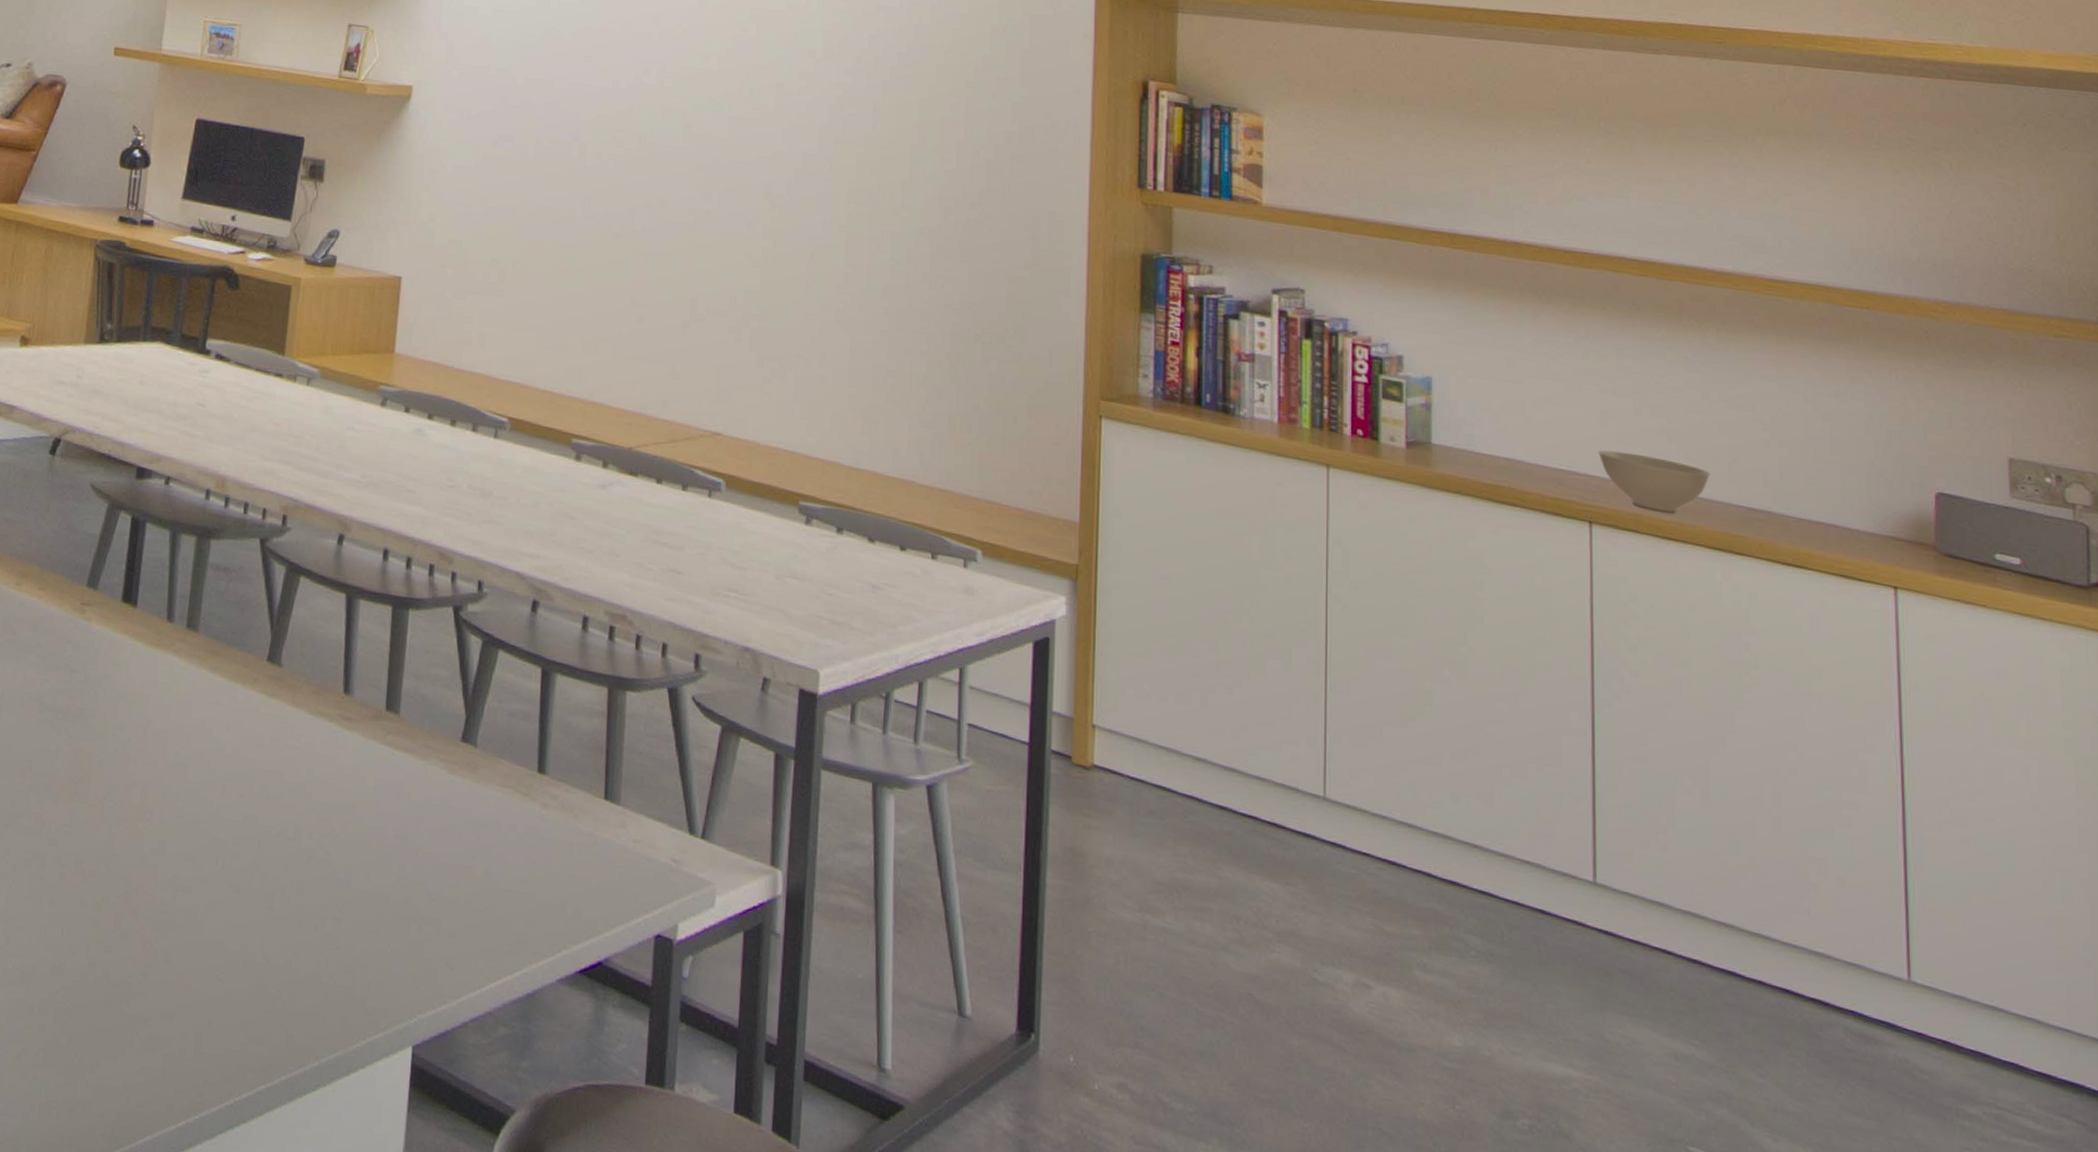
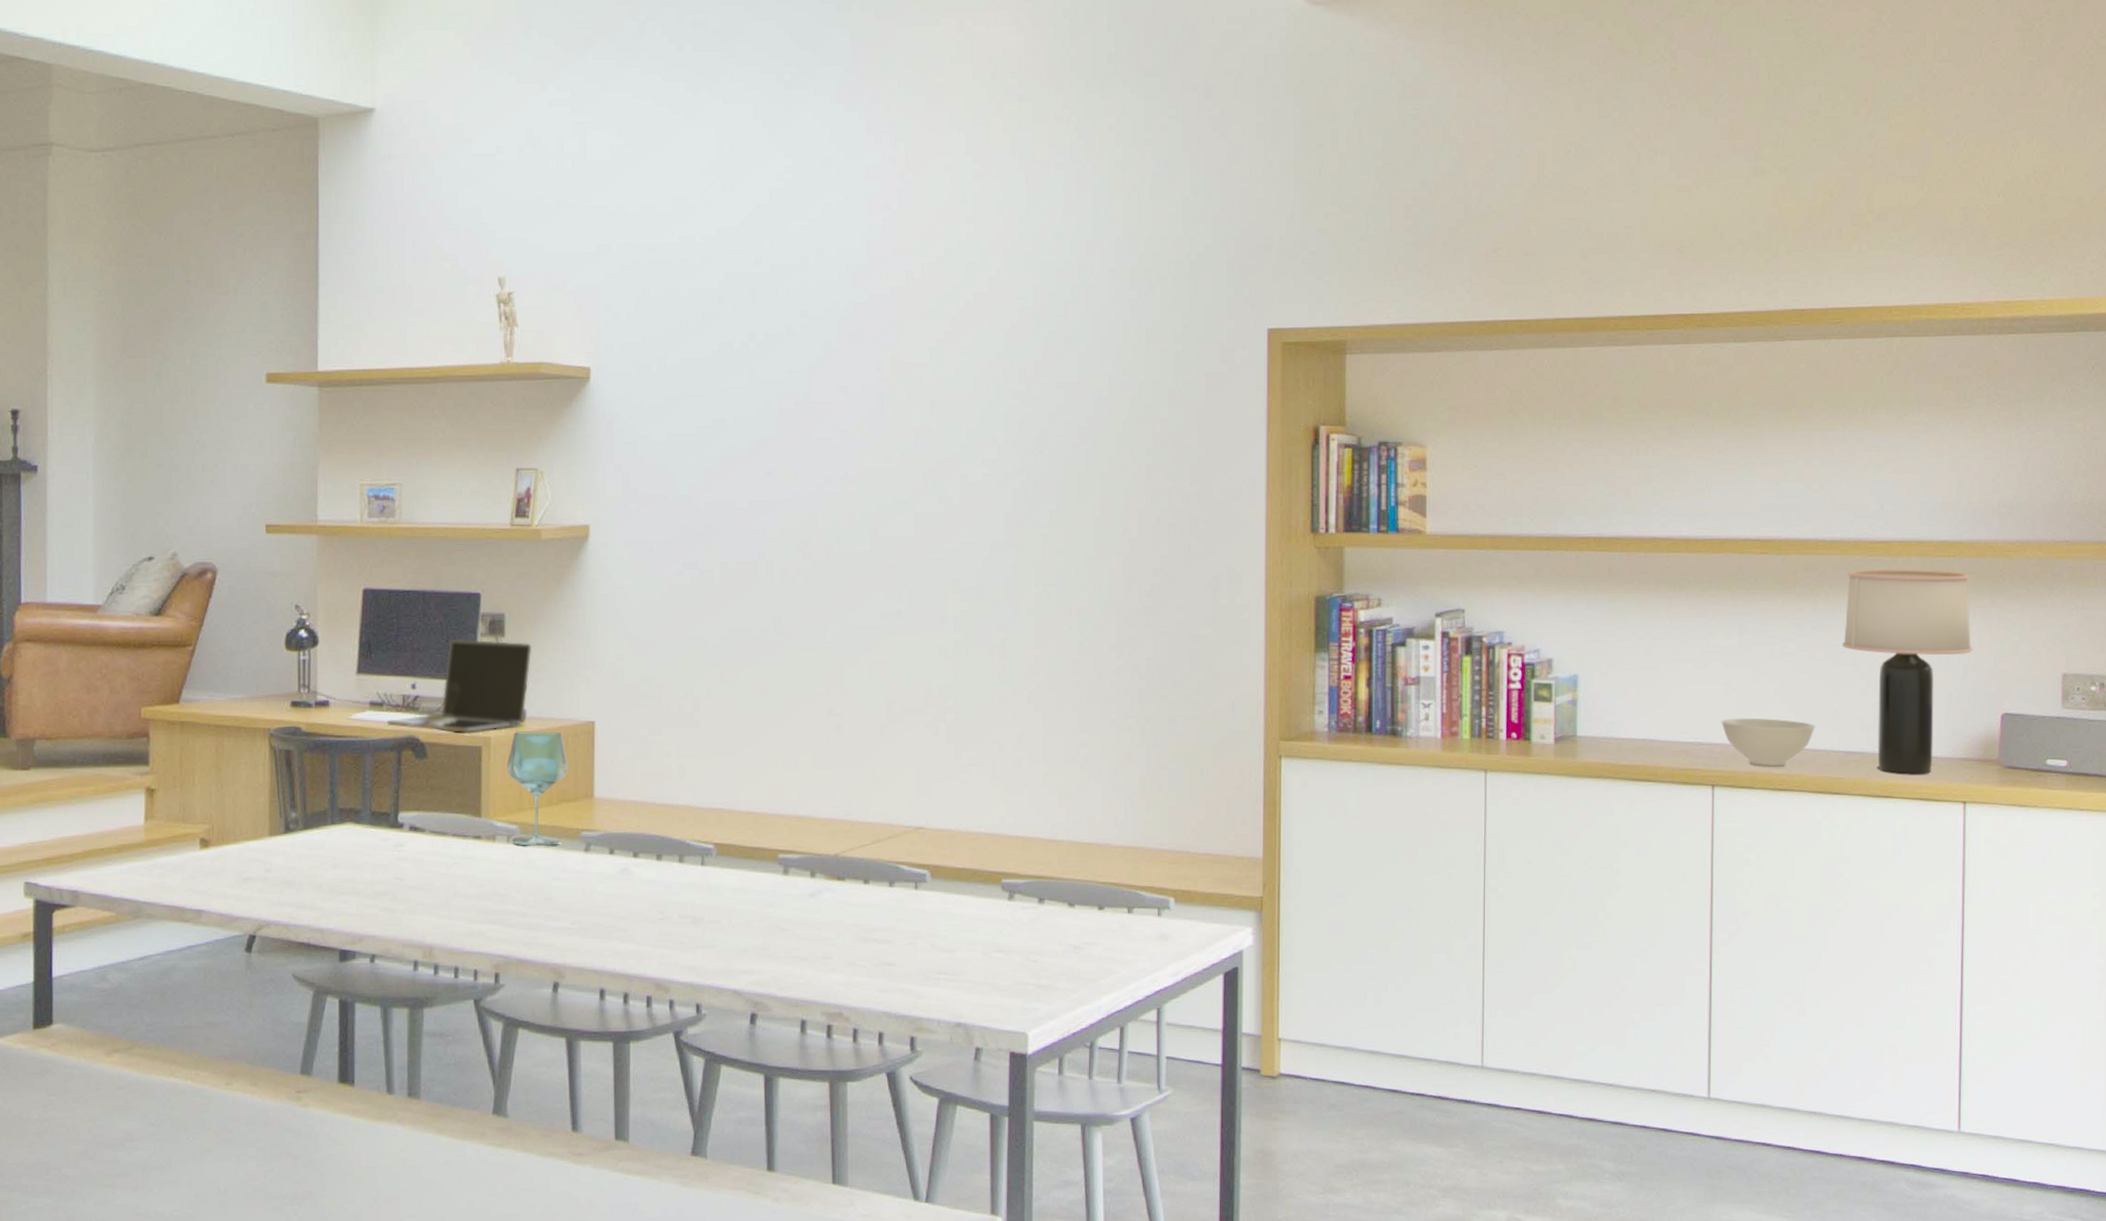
laptop: none [205,178,348,272] -> present [387,639,532,733]
wine glass: none [311,276,373,395] -> present [506,731,569,847]
table lamp: none [1738,307,1897,549] -> present [1841,569,1973,776]

